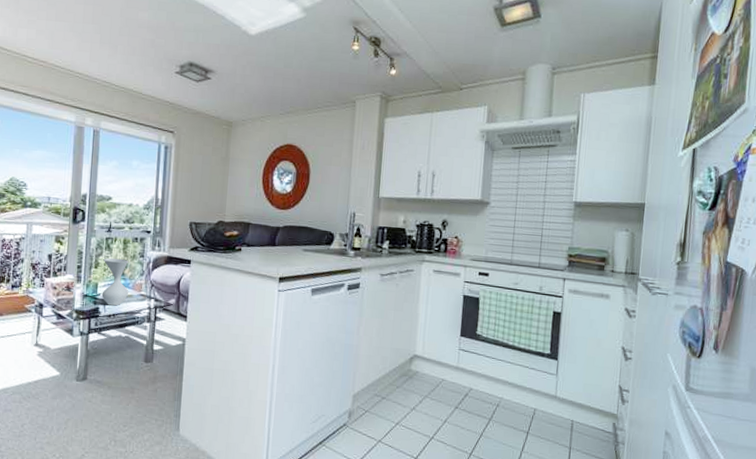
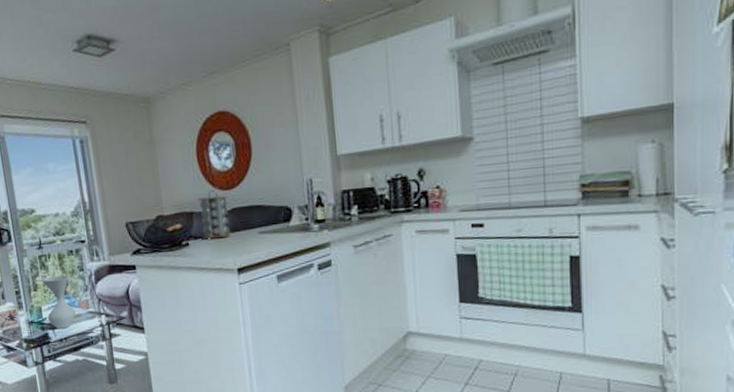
spice rack: none [253,207,282,250] -> present [198,190,232,240]

